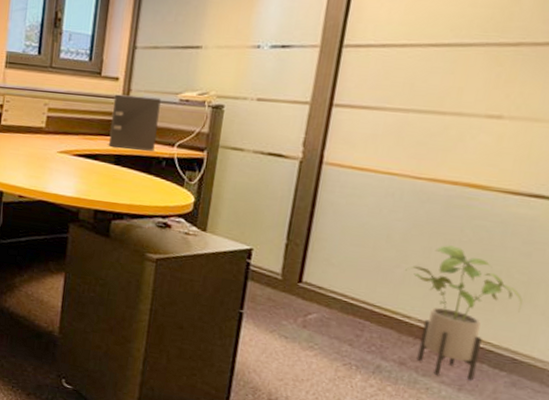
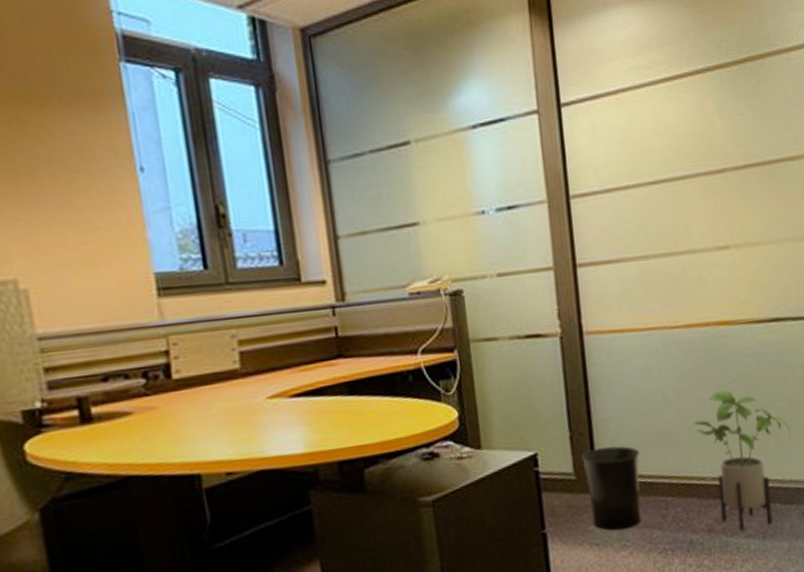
binder: present [108,94,161,151] -> none [325,297,394,373]
waste bin: none [287,259,350,335] -> present [582,446,642,530]

